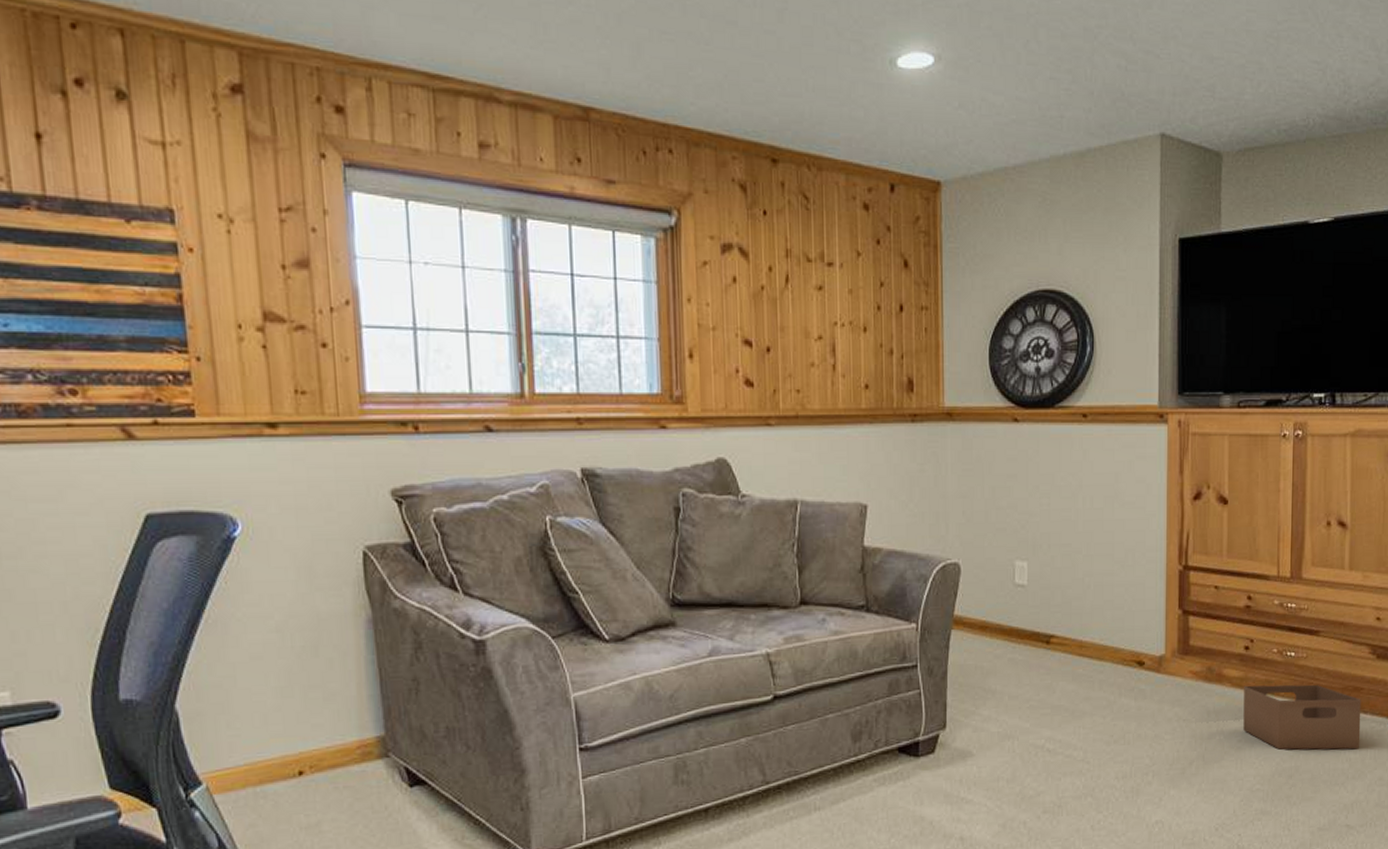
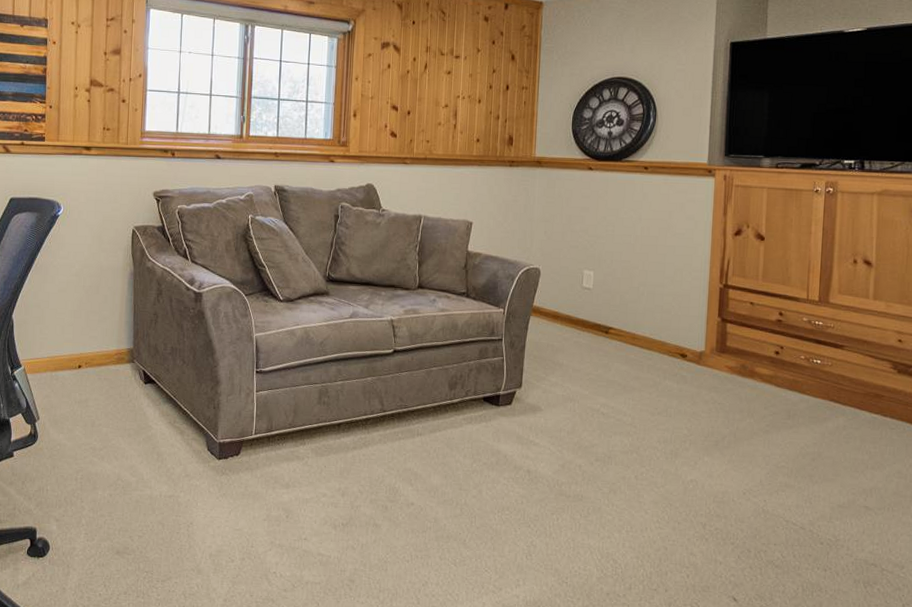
storage basket: present [1243,684,1361,750] -> none [771,382,882,445]

